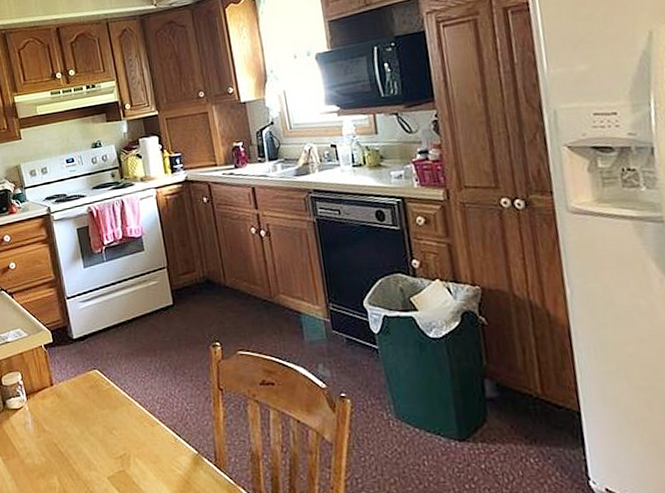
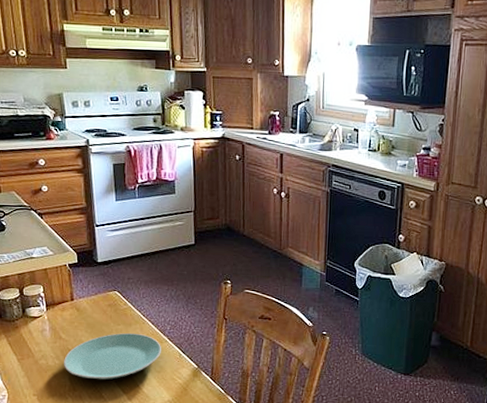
plate: none [50,417,154,477] -> present [64,333,161,380]

